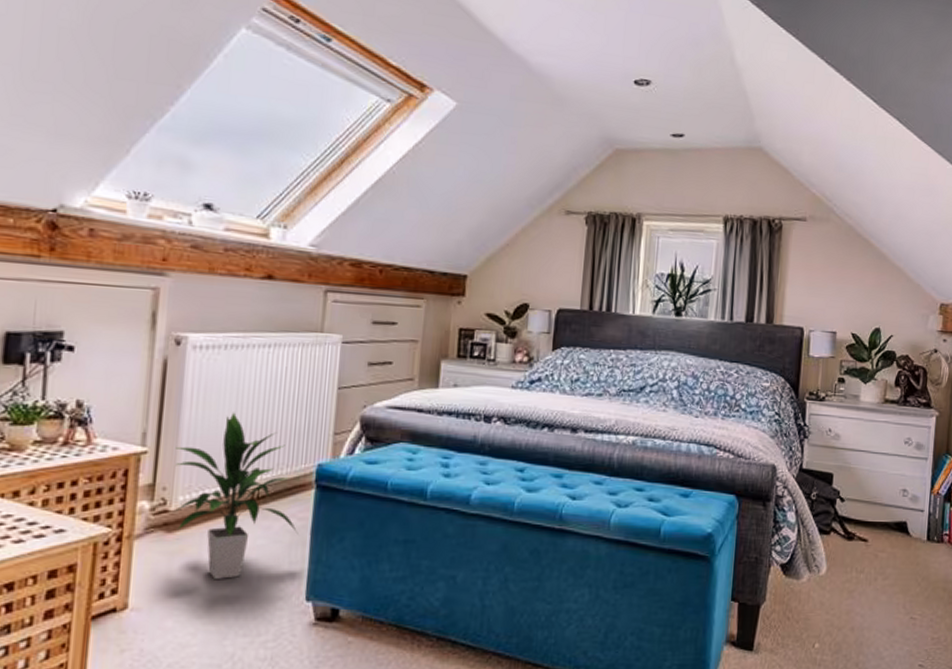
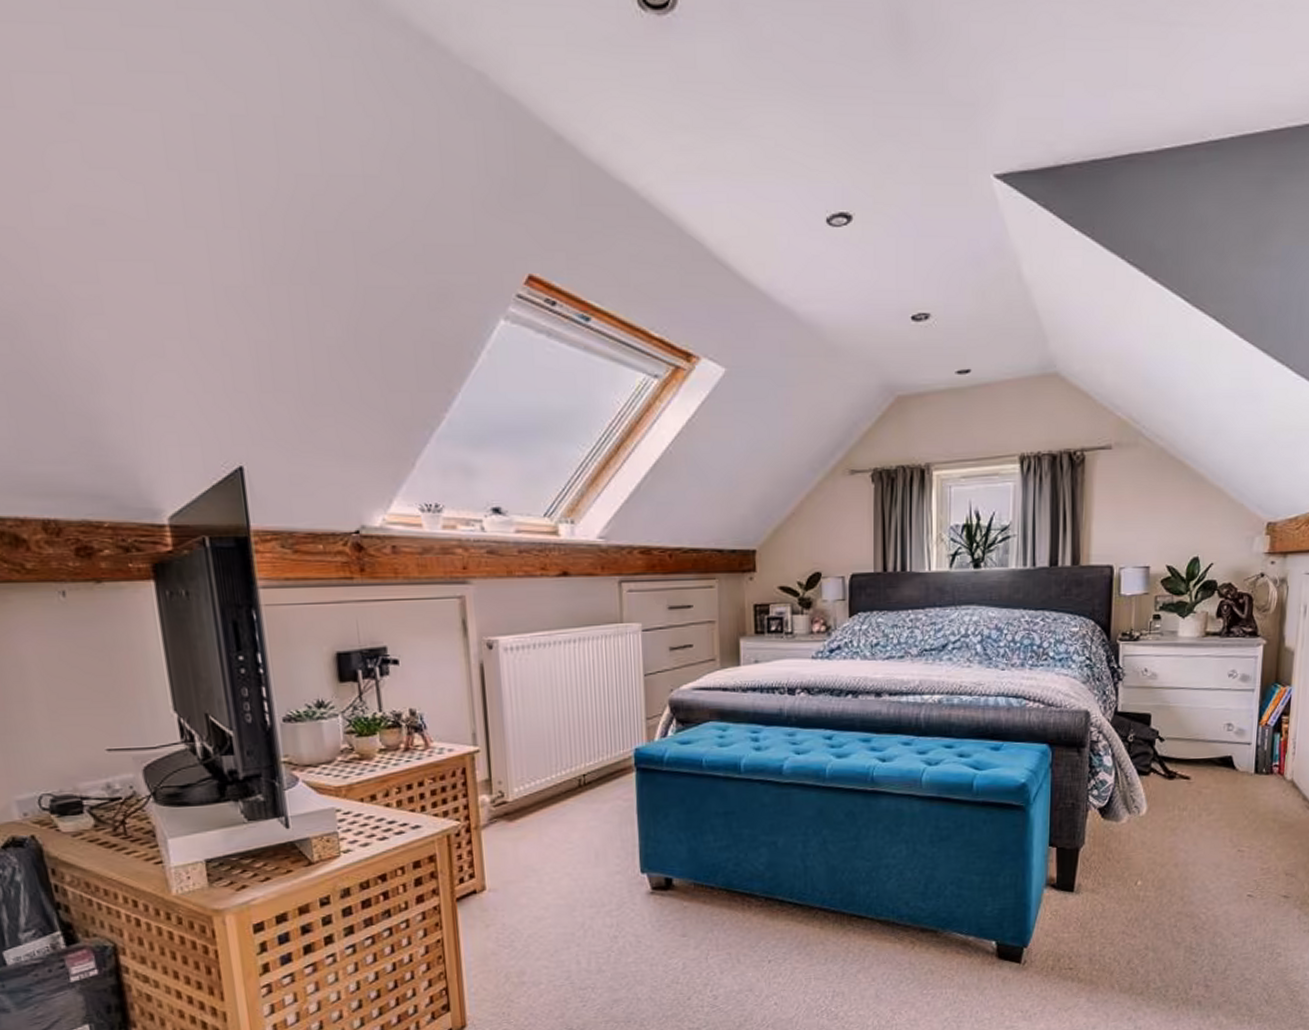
indoor plant: present [175,412,299,579] -> none [503,707,626,859]

